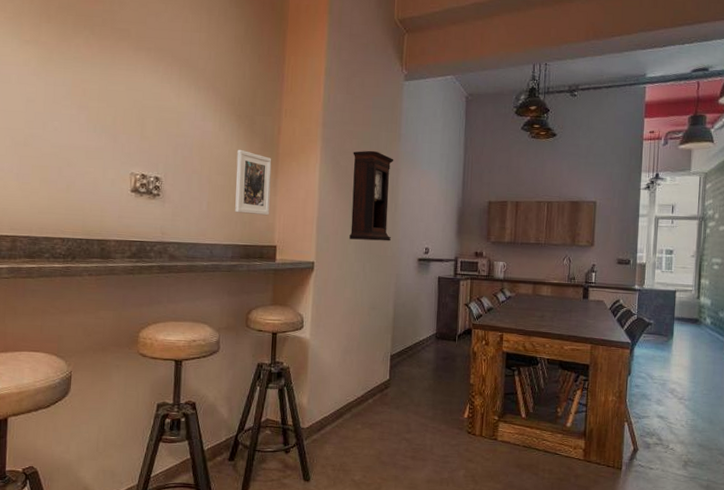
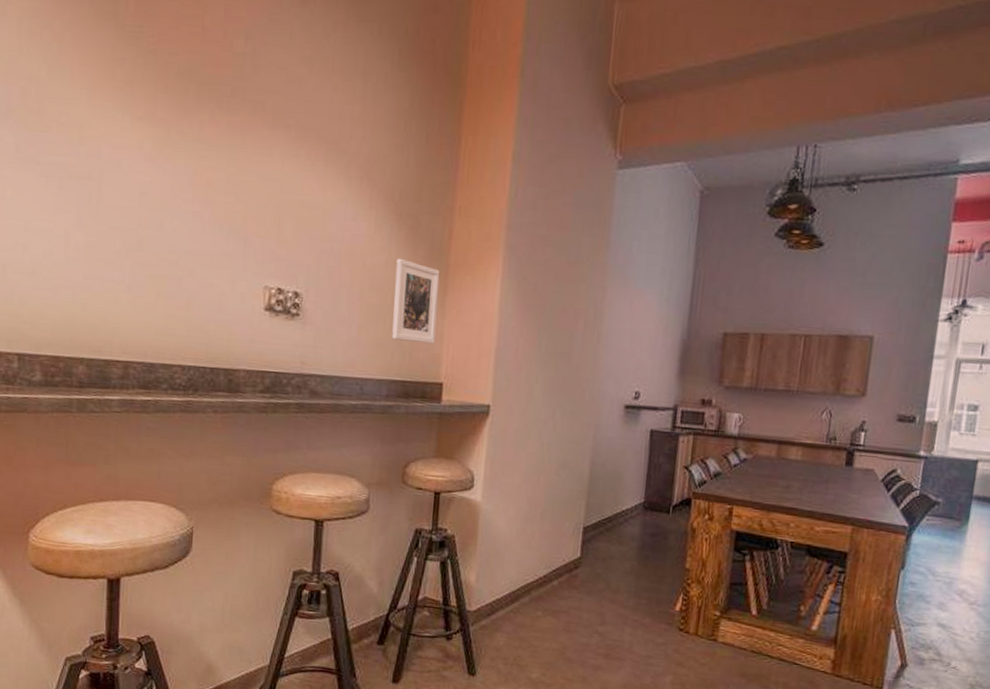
pendulum clock: present [349,150,394,241] -> none [536,262,599,382]

